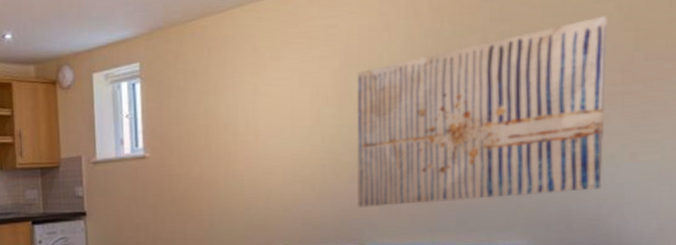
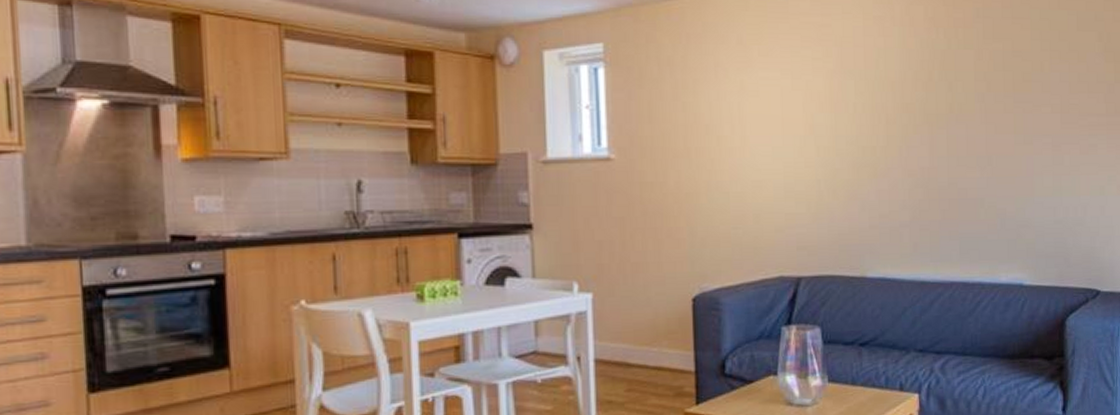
wall art: present [356,16,607,208] -> none [852,44,1094,232]

